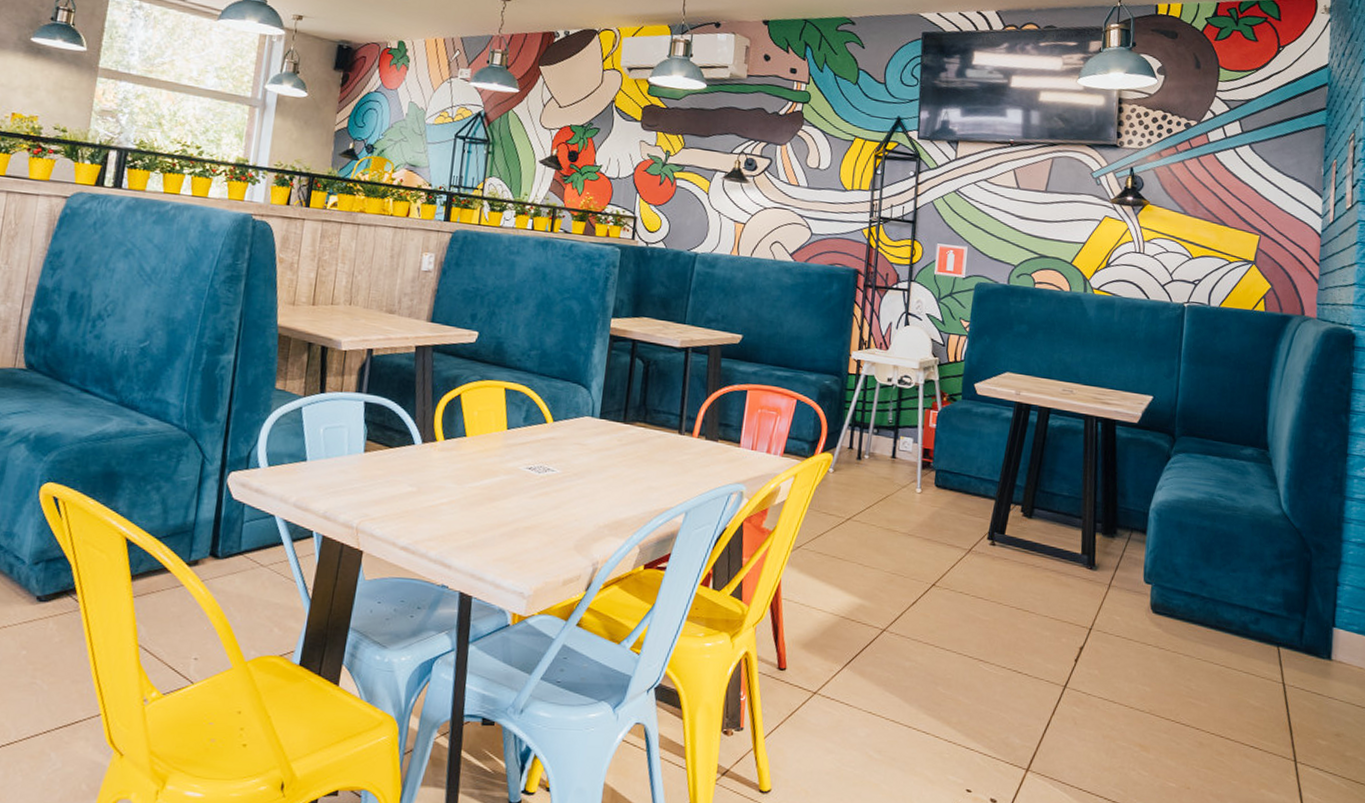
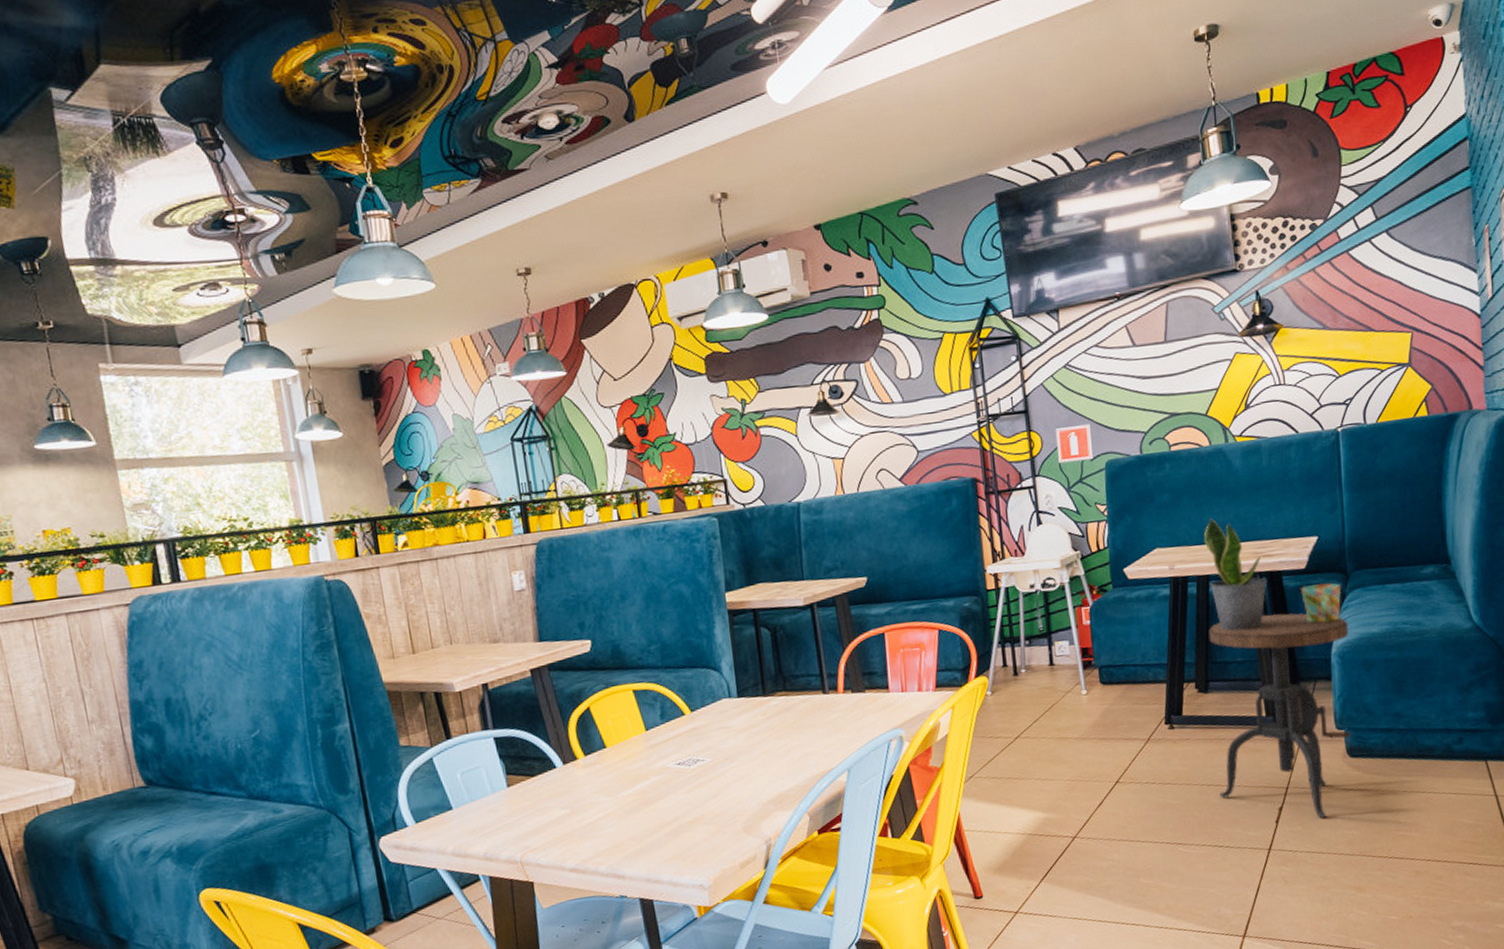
side table: none [1026,454,1170,667] -> present [1208,612,1351,819]
potted plant: none [1049,356,1102,469] -> present [1204,517,1267,631]
mug: none [1131,439,1168,479] -> present [1301,583,1342,623]

